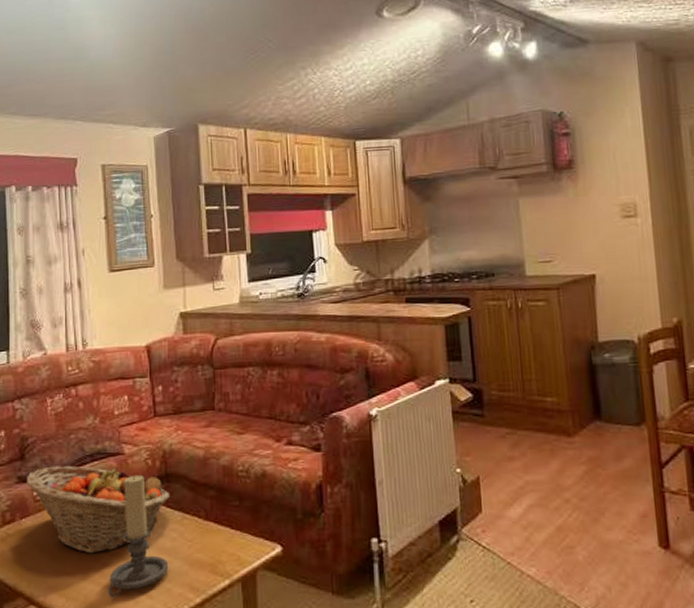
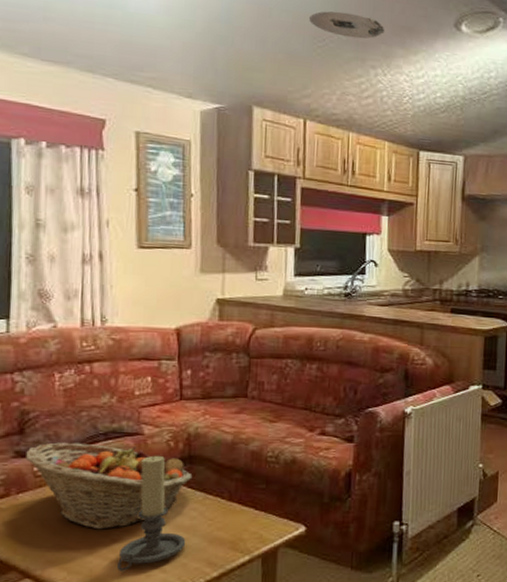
ceiling light: none [241,22,311,45] -> present [309,11,385,39]

